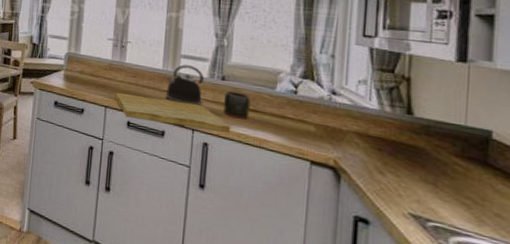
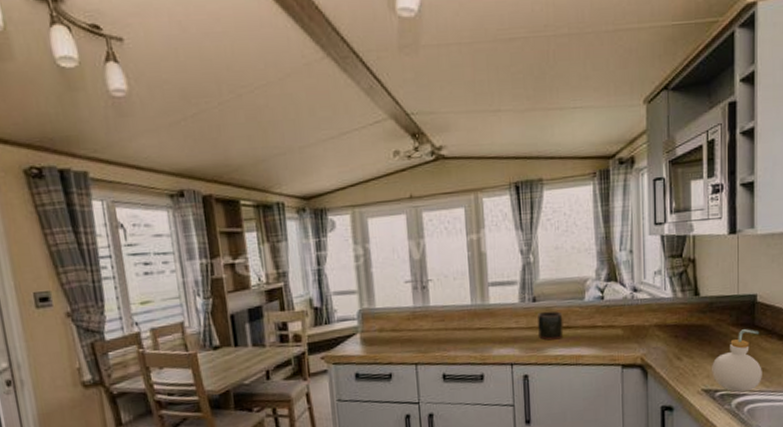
cutting board: present [114,93,231,134] -> none [424,334,548,370]
kettle: present [165,64,204,105] -> none [476,292,518,339]
soap dispenser: none [422,163,496,234] -> present [711,329,762,393]

